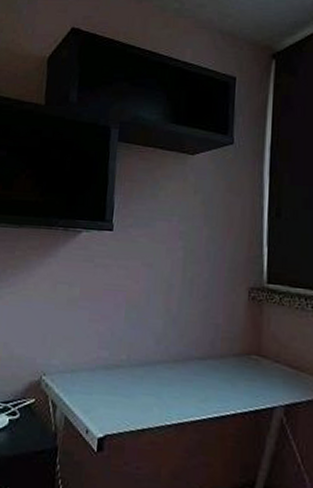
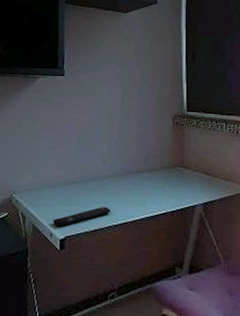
remote control: none [89,399,165,423] -> present [52,206,111,228]

